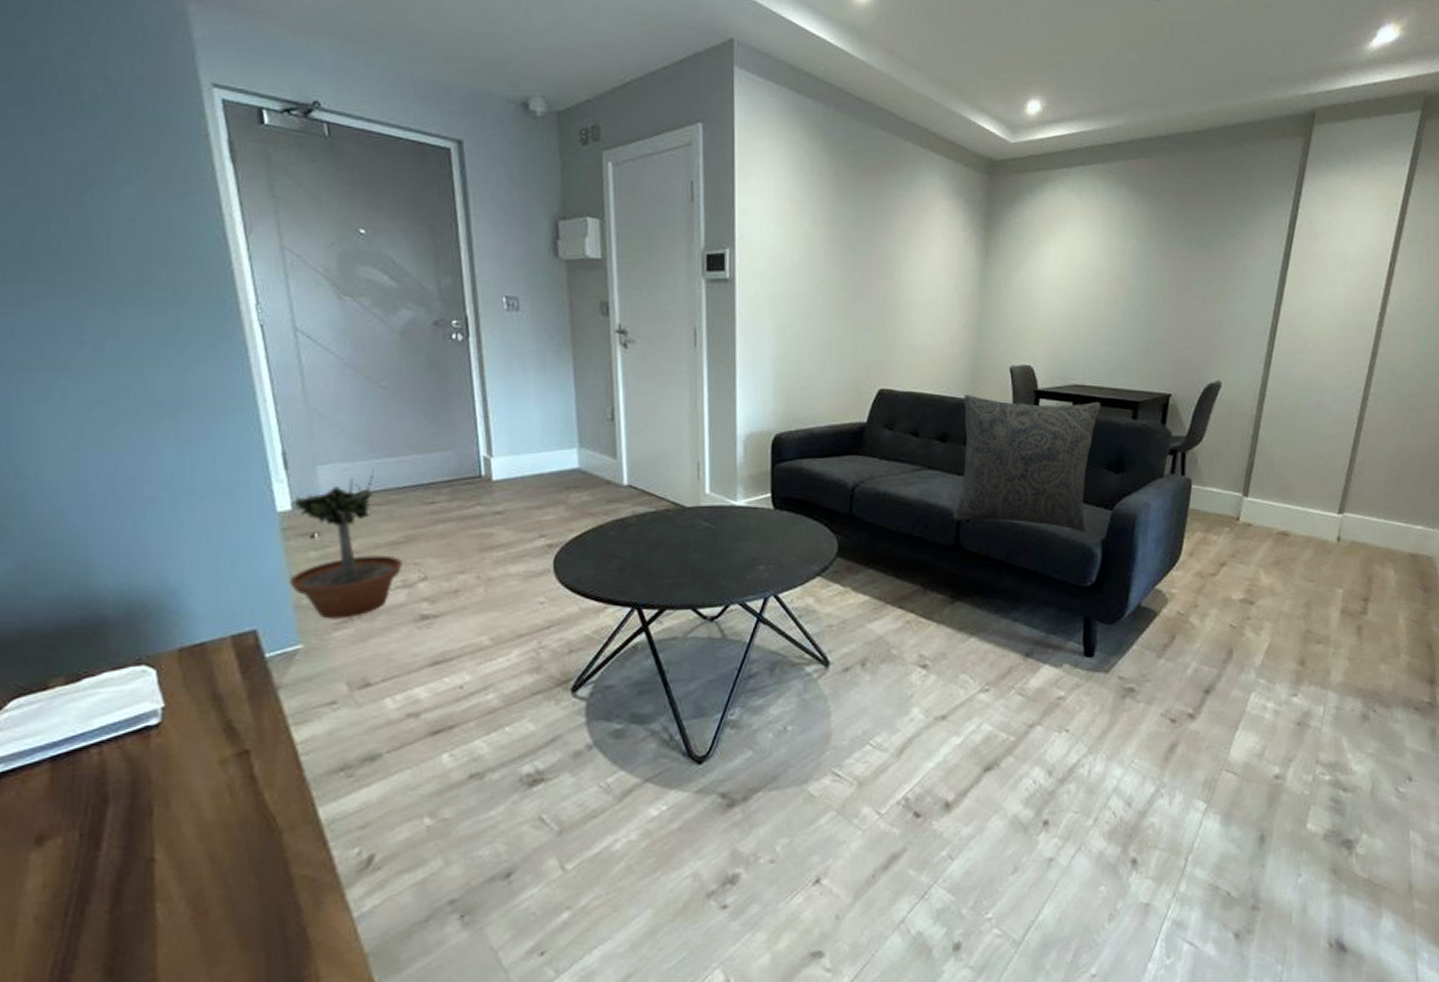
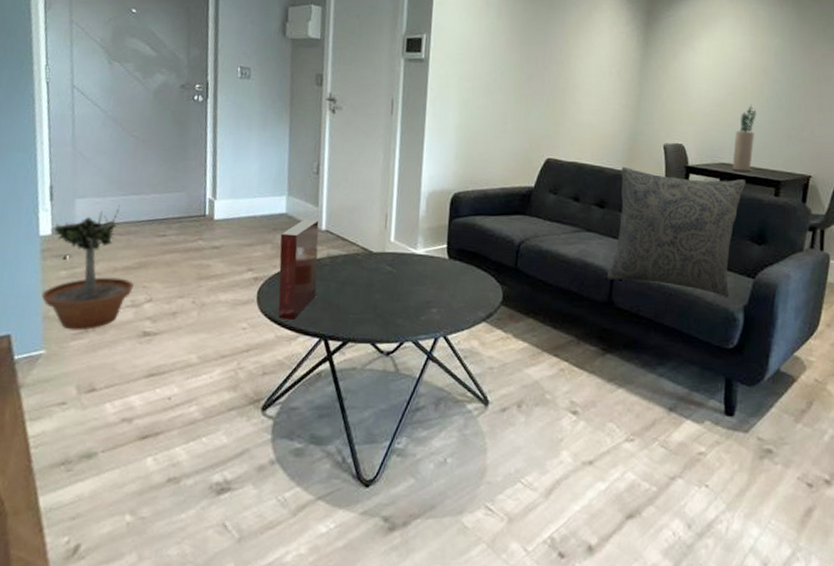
book: none [574,473,623,589] -> present [278,219,319,320]
vase: none [1086,316,1111,393] -> present [732,104,757,171]

